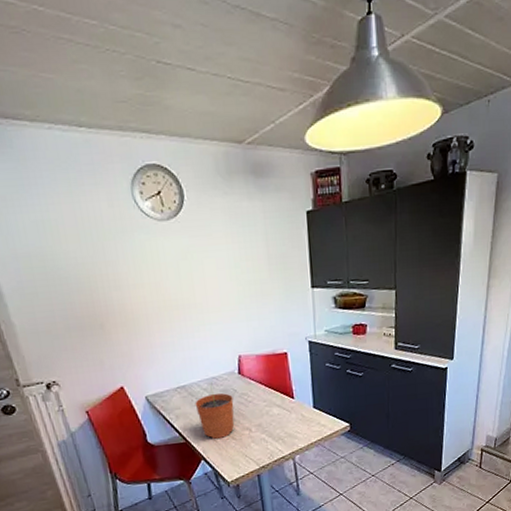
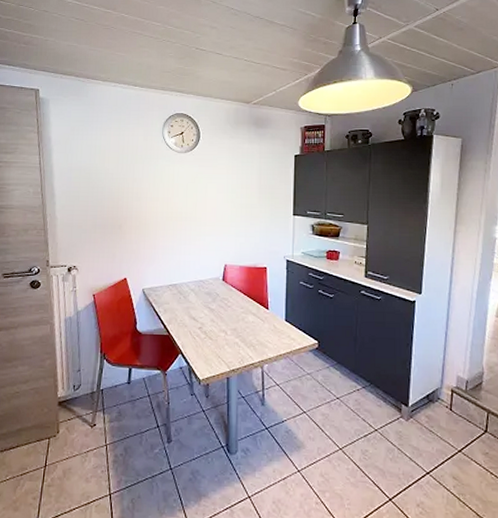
plant pot: present [195,382,235,439] -> none [182,284,215,336]

